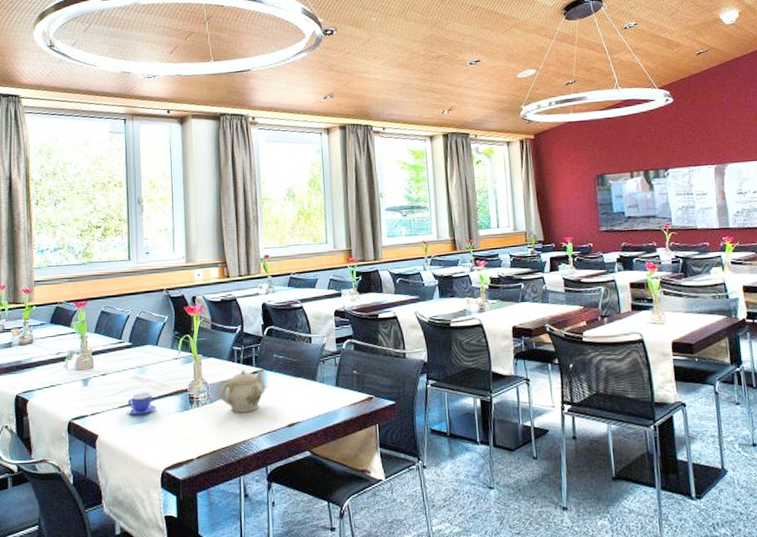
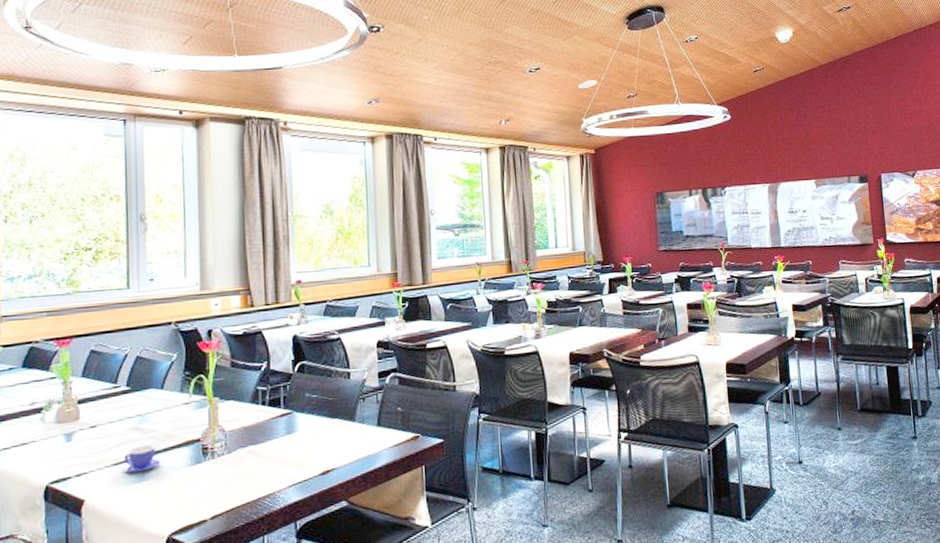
teapot: present [219,368,266,413] -> none [240,410,296,463]

